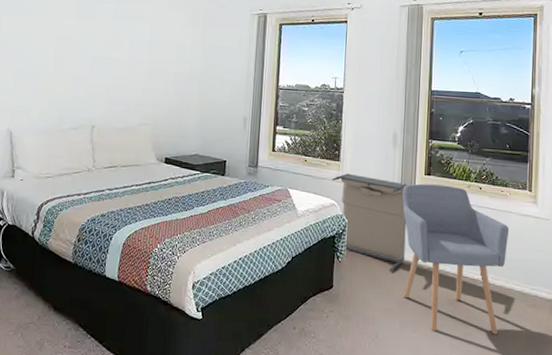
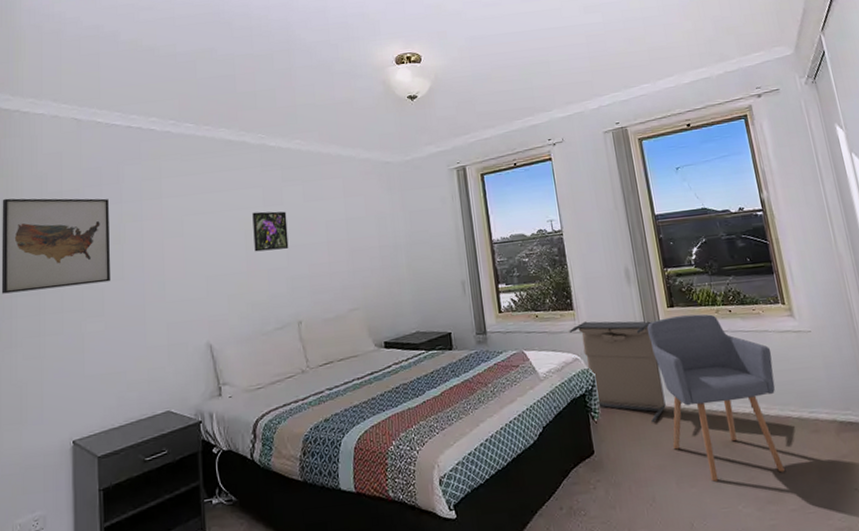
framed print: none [62,21,97,59] -> present [252,211,289,252]

